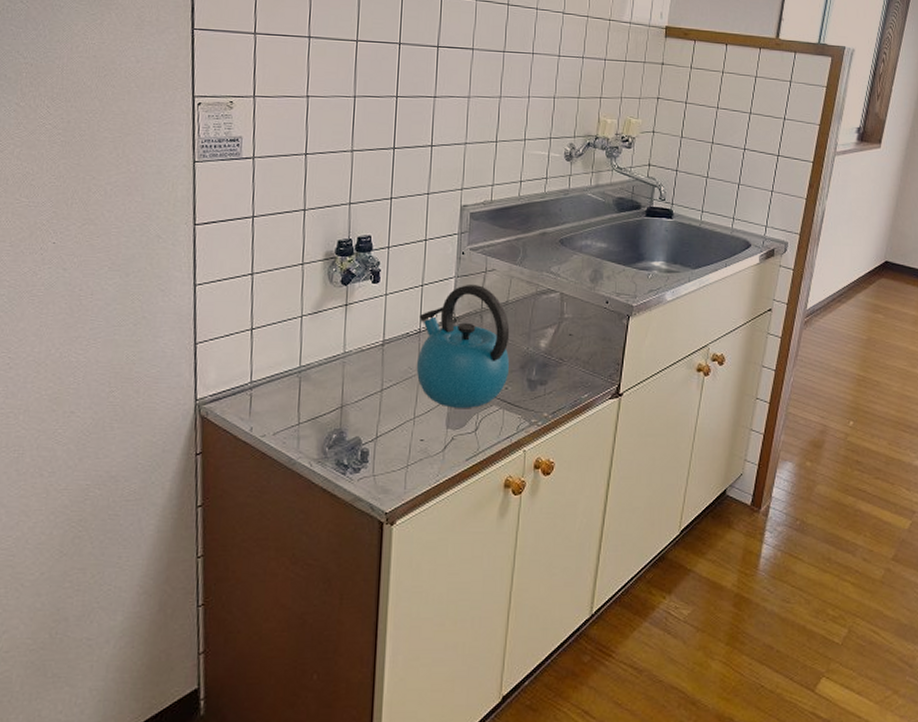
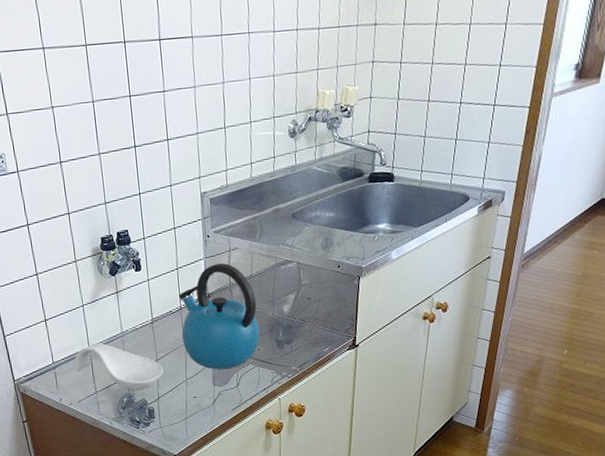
spoon rest: none [276,362,388,426] -> present [73,343,164,391]

